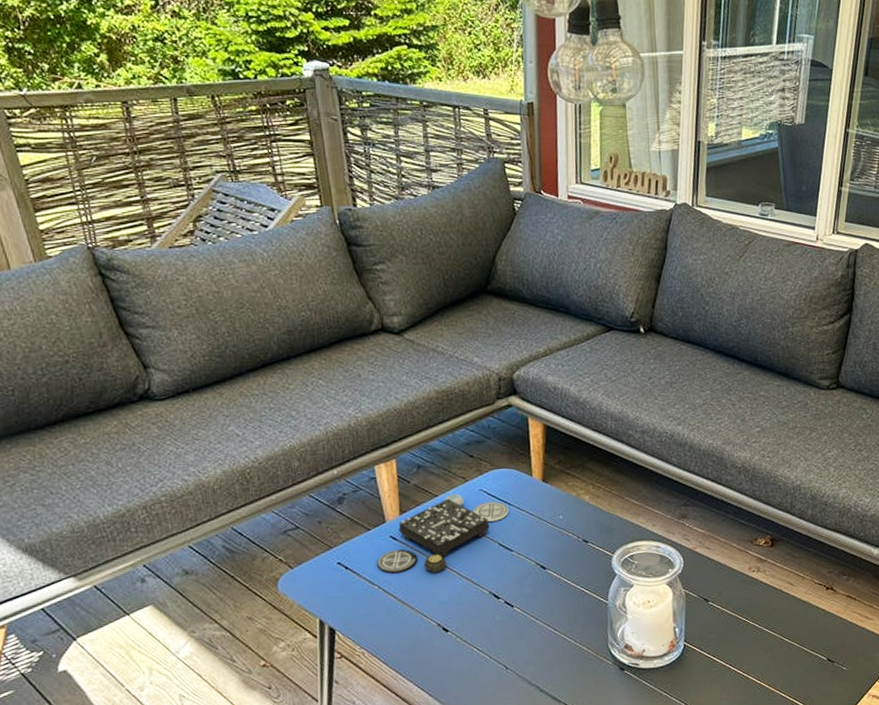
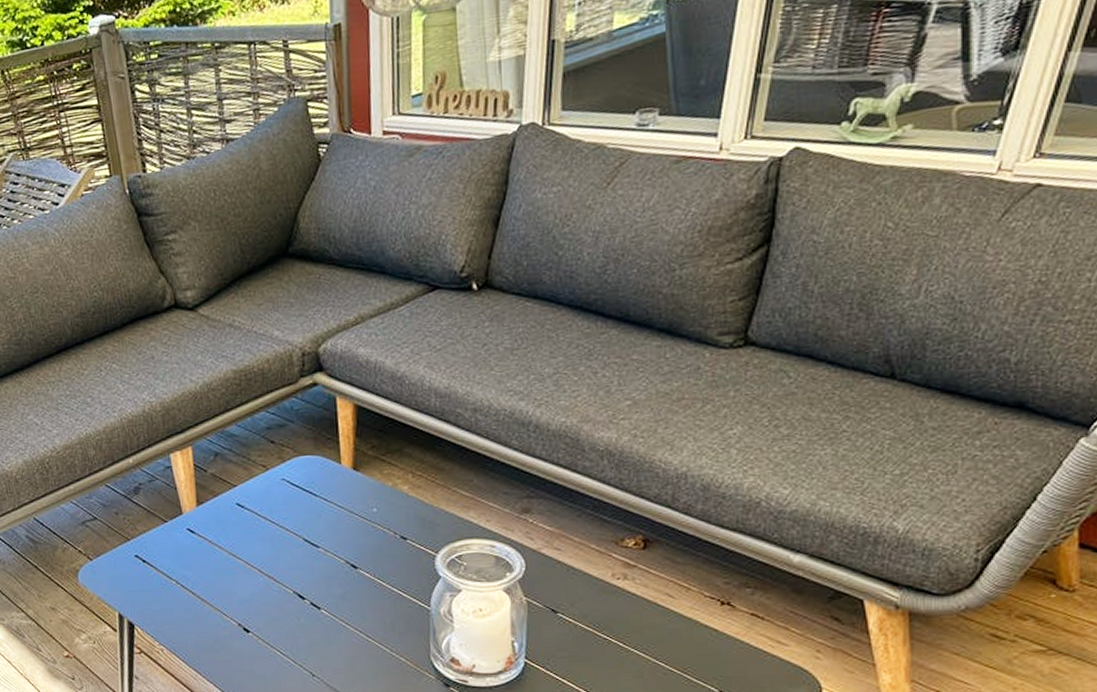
board game: present [377,494,509,574] -> none [174,483,315,569]

